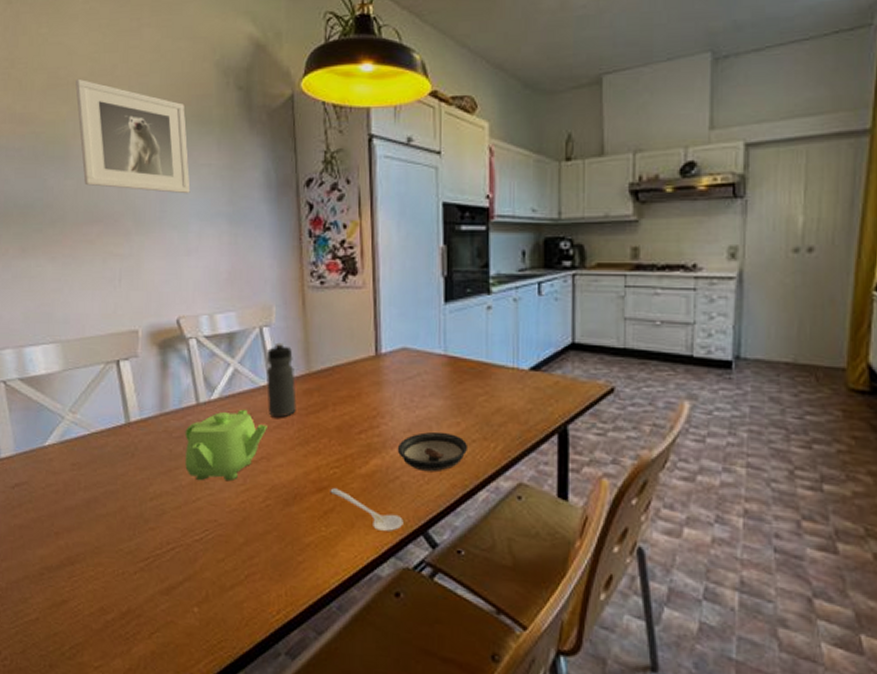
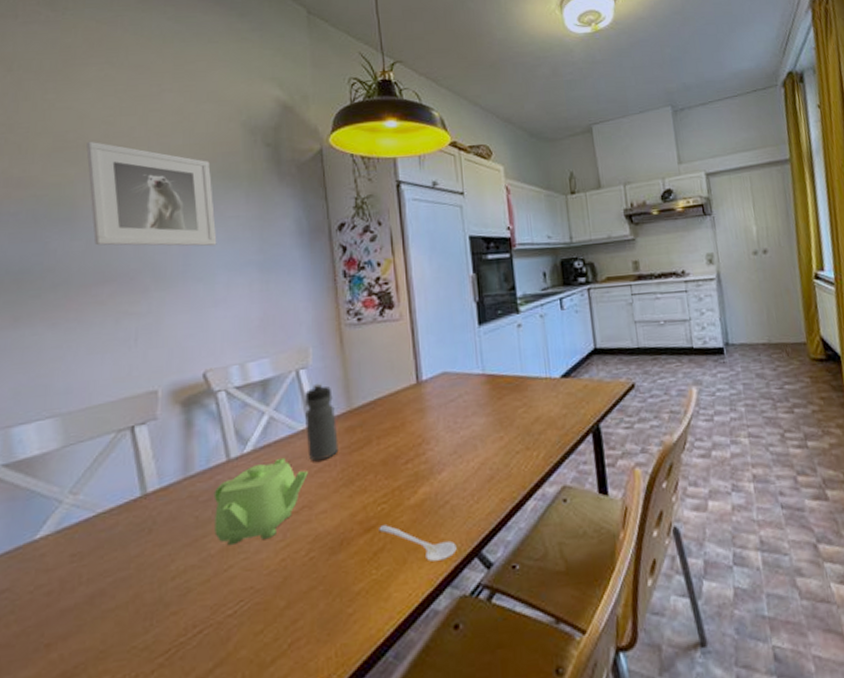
saucer: present [397,431,469,473] -> none [444,448,513,492]

